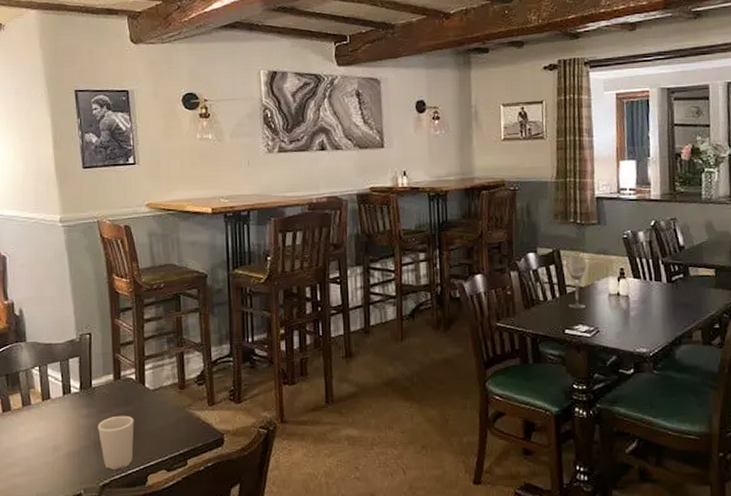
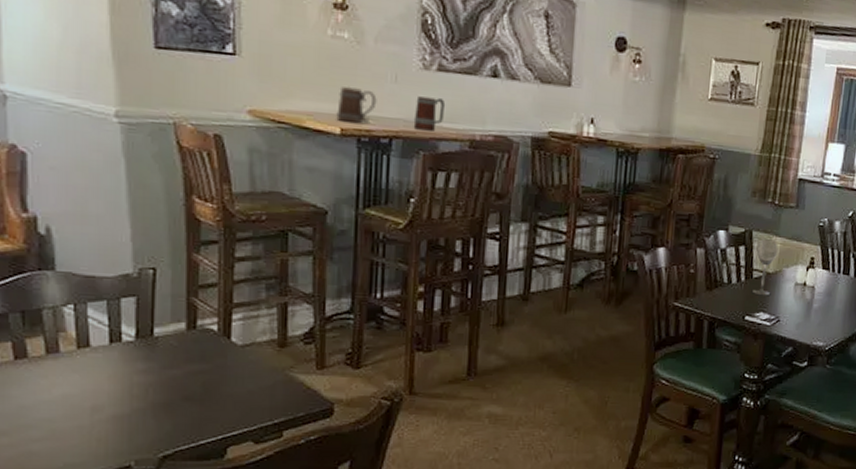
cup: present [98,415,134,471] -> none [160,373,213,440]
beer mug: none [208,174,236,203] -> present [336,86,377,124]
beer mug: none [264,174,287,202] -> present [413,96,446,133]

